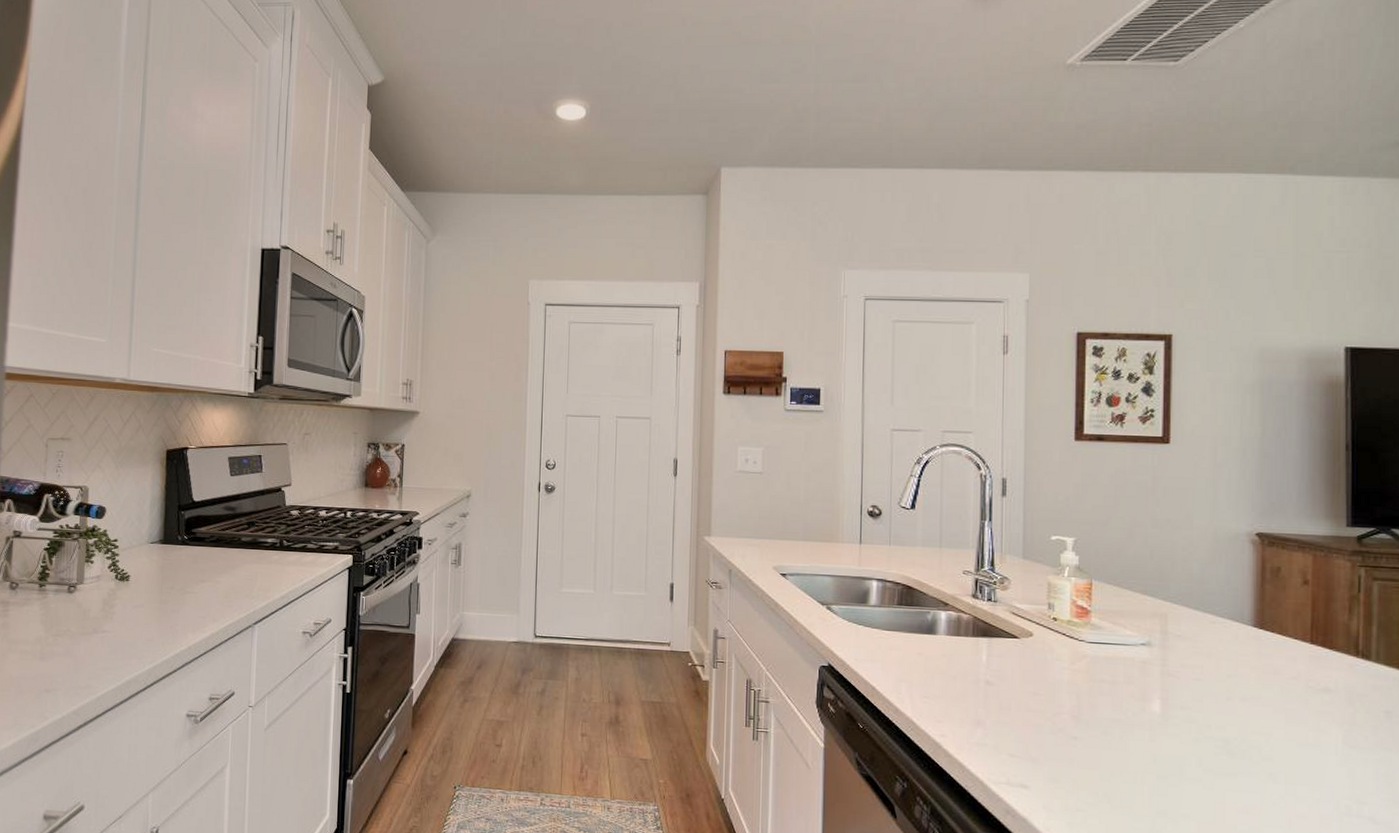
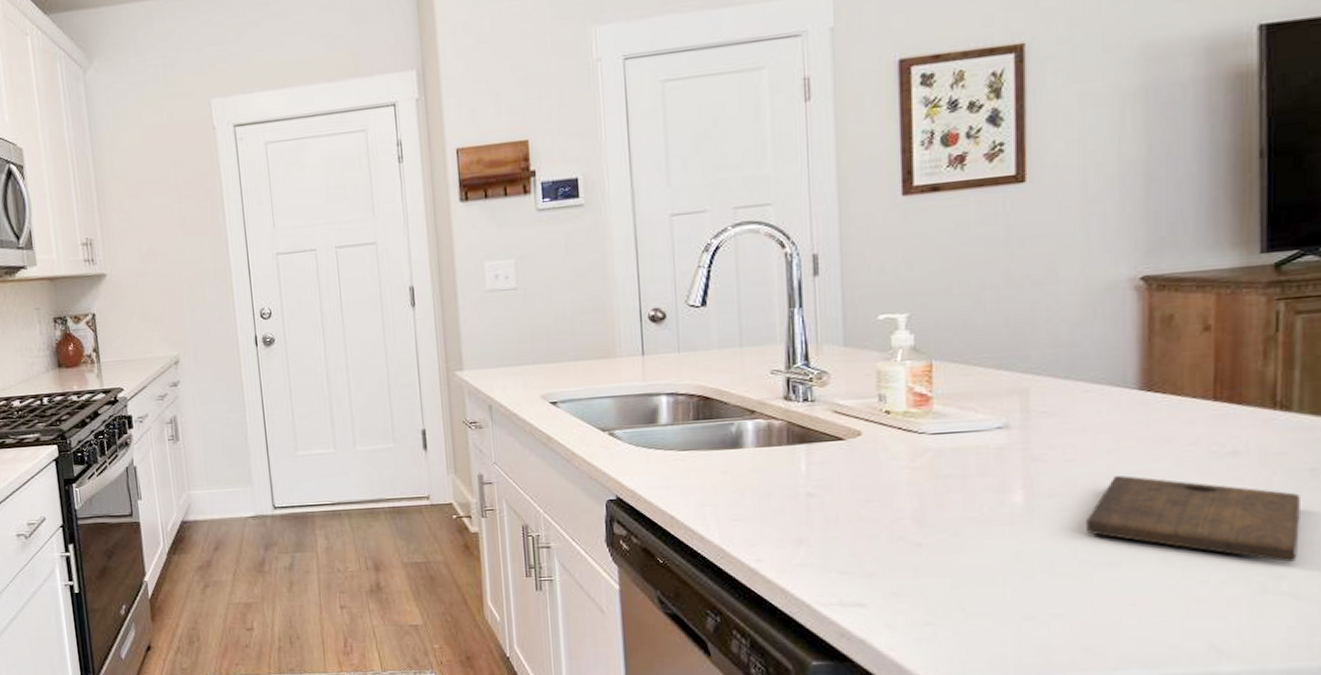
cutting board: none [1210,698,1377,790] -> present [1087,475,1300,562]

